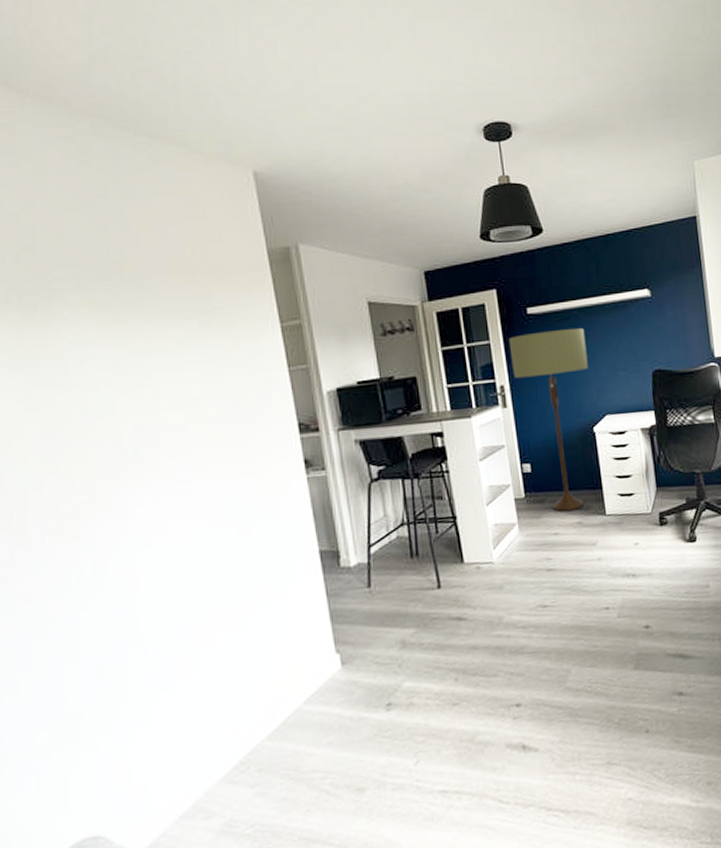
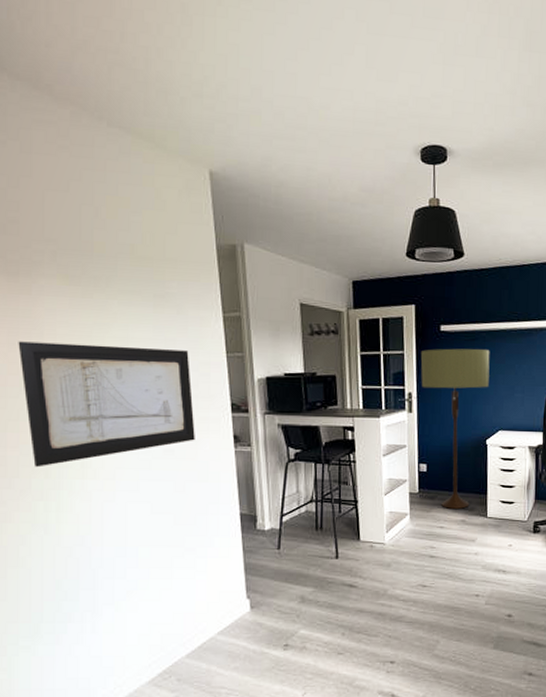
wall art: none [38,369,259,530] -> present [18,341,195,468]

